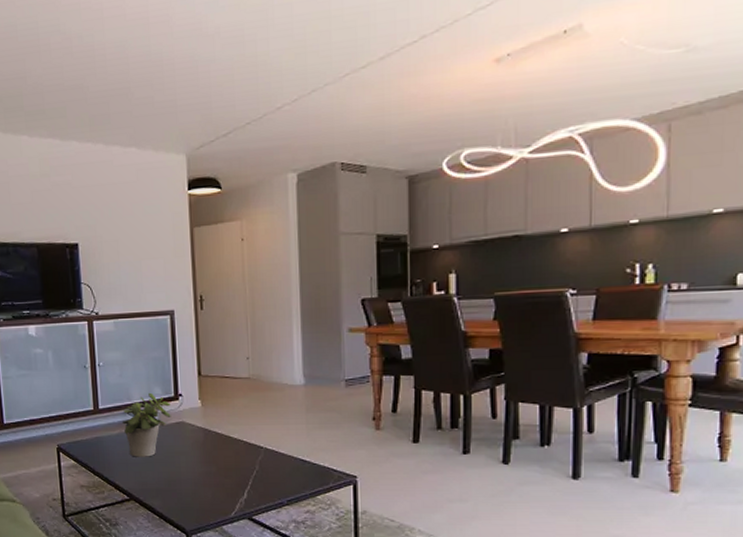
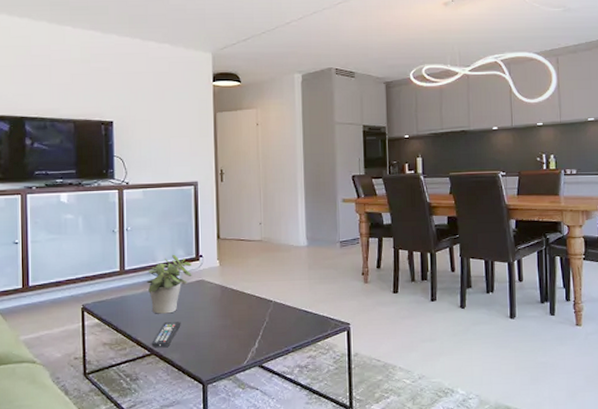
remote control: none [130,466,161,493] -> present [151,322,181,348]

